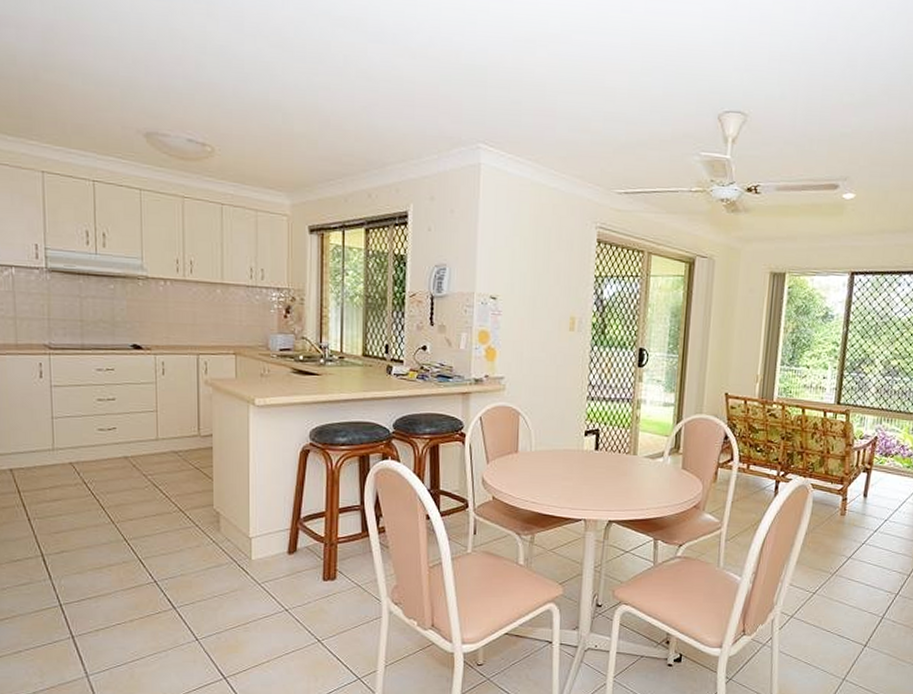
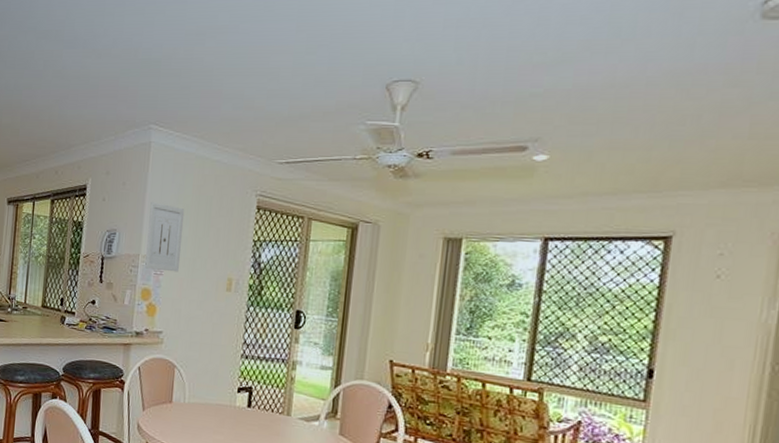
wall art: none [481,233,522,312] -> present [145,202,185,272]

